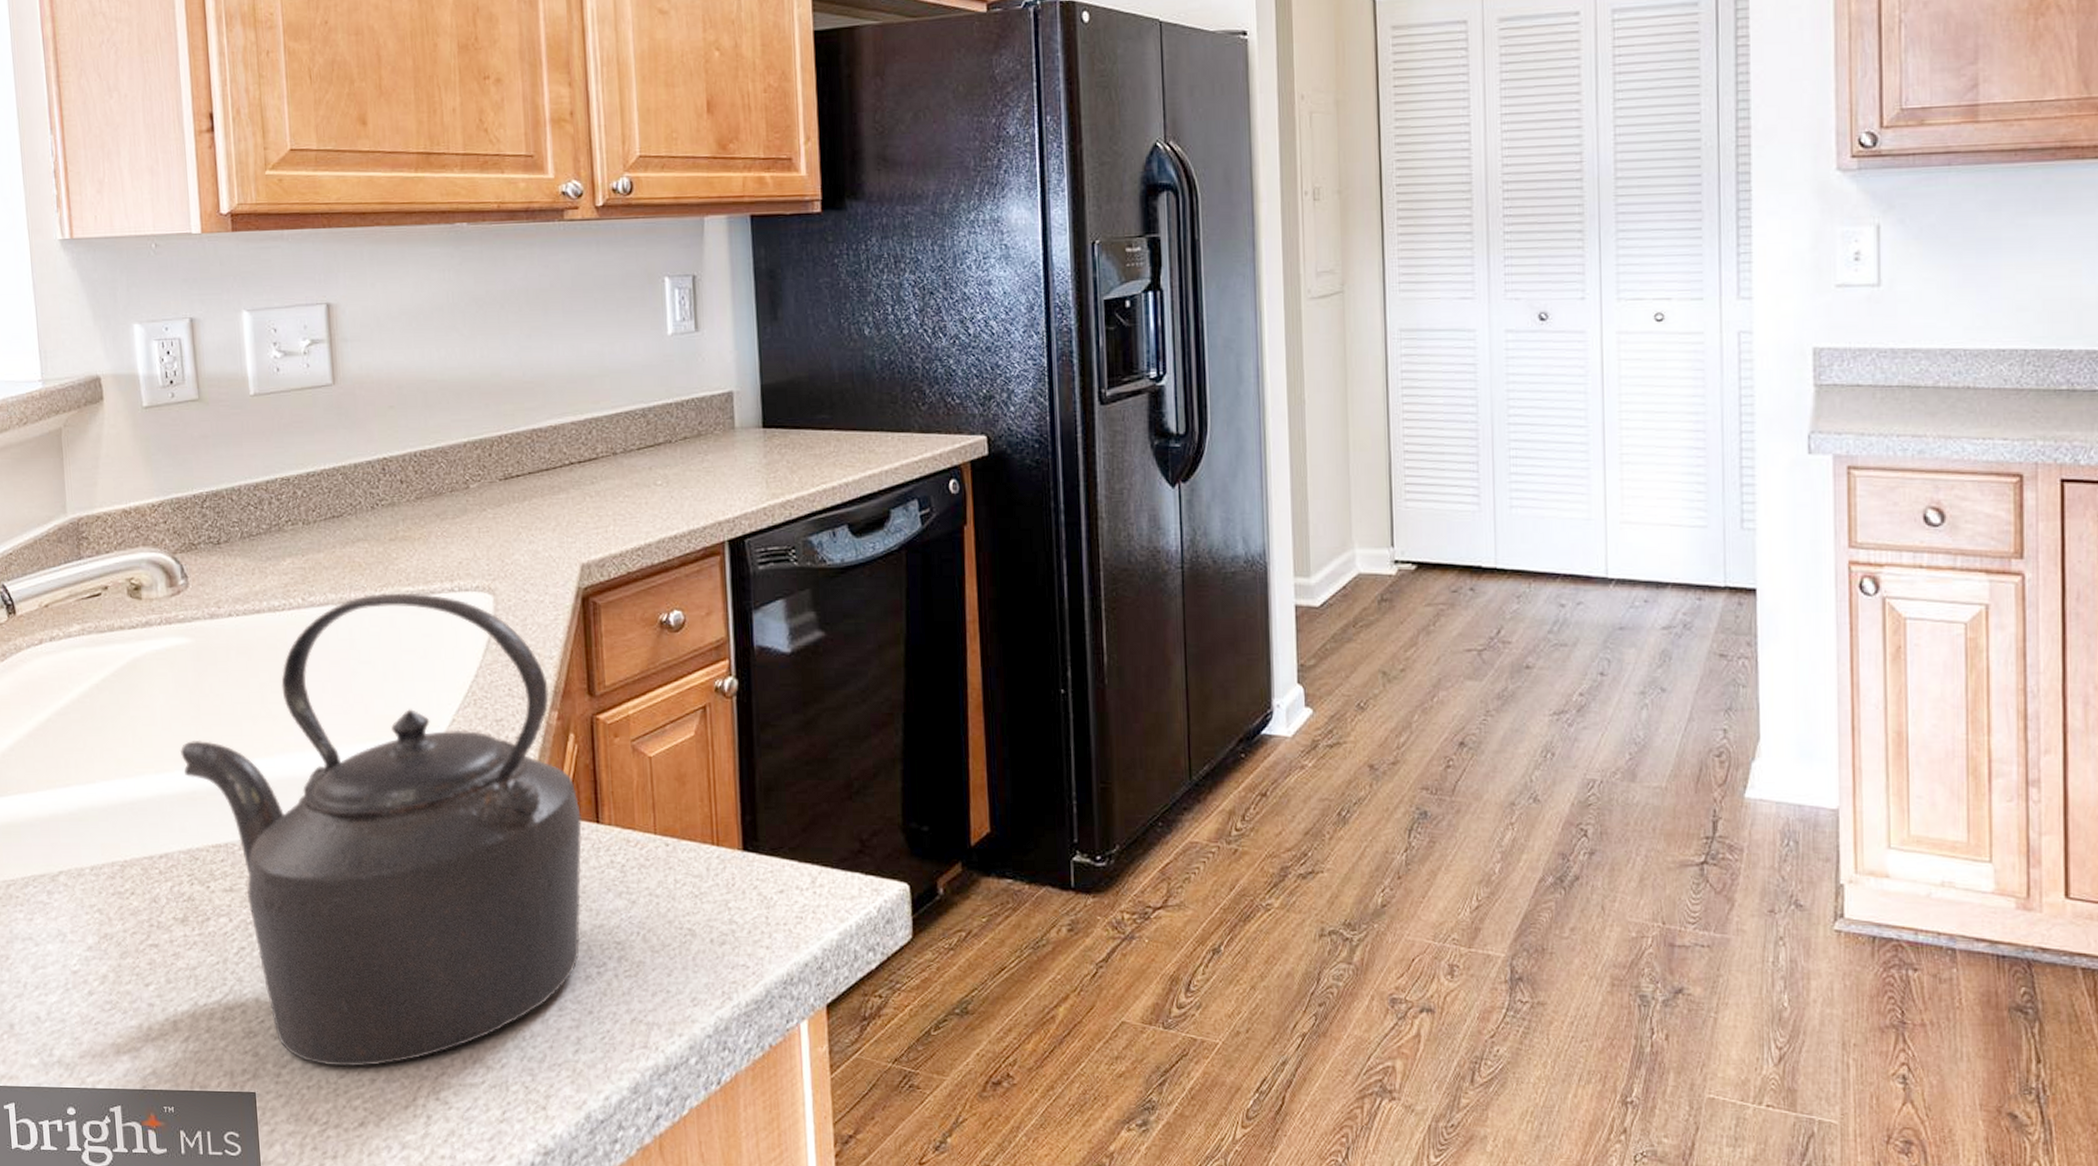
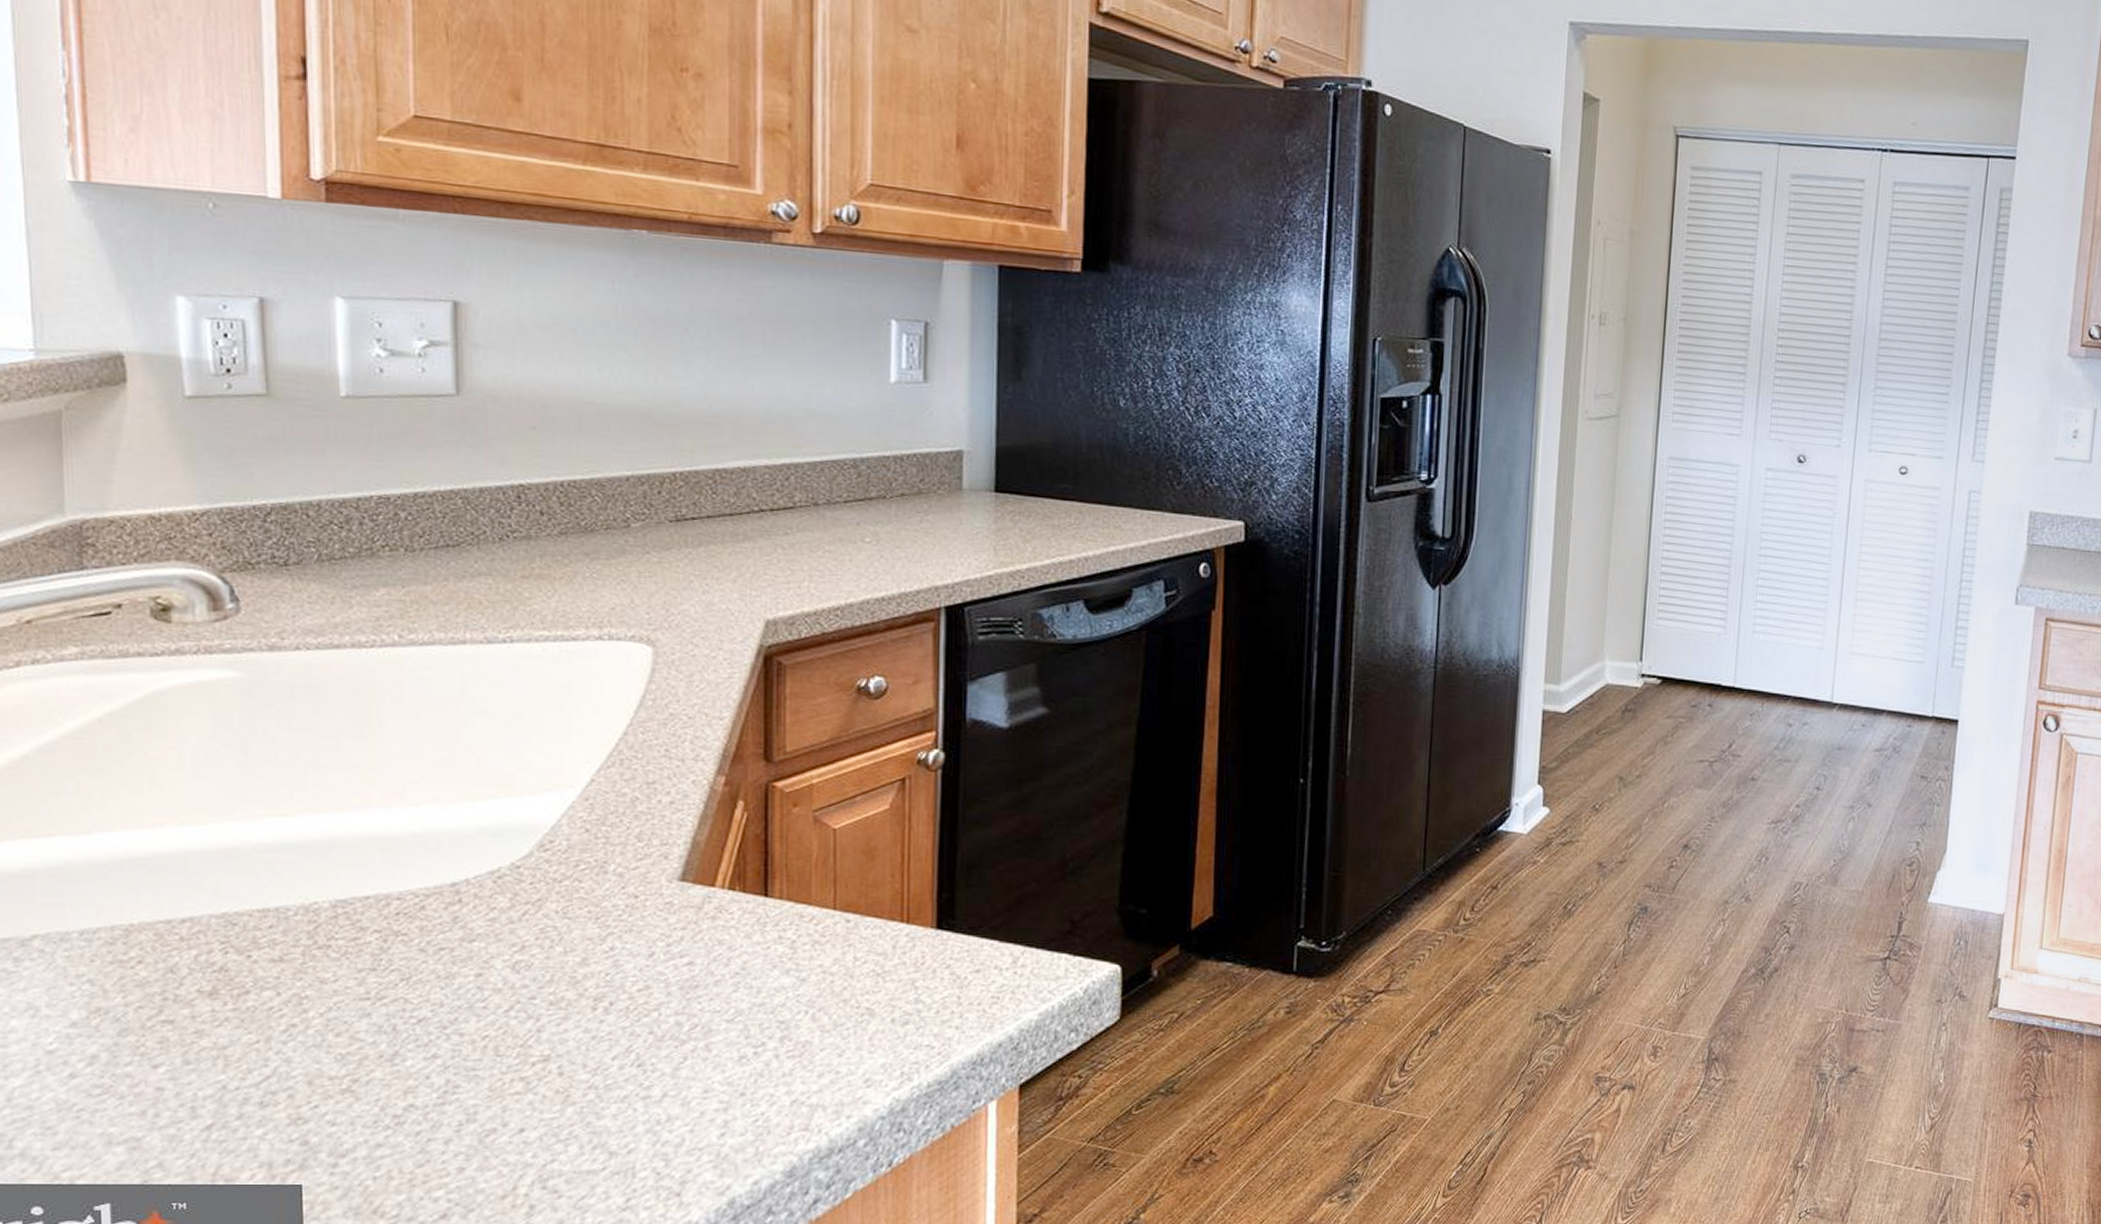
kettle: present [179,592,582,1067] -> none [216,636,746,1155]

